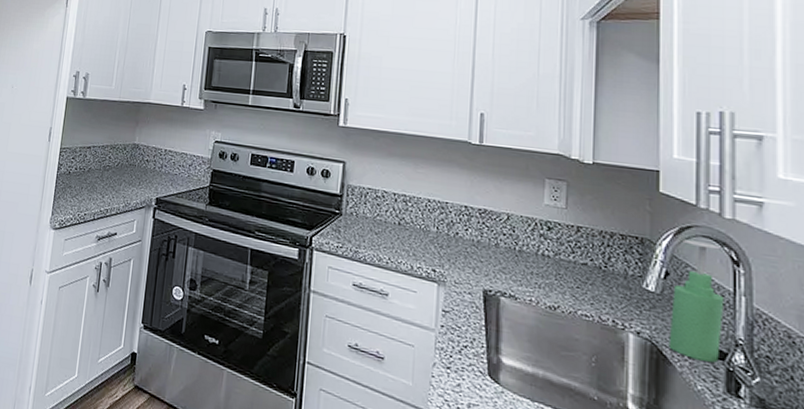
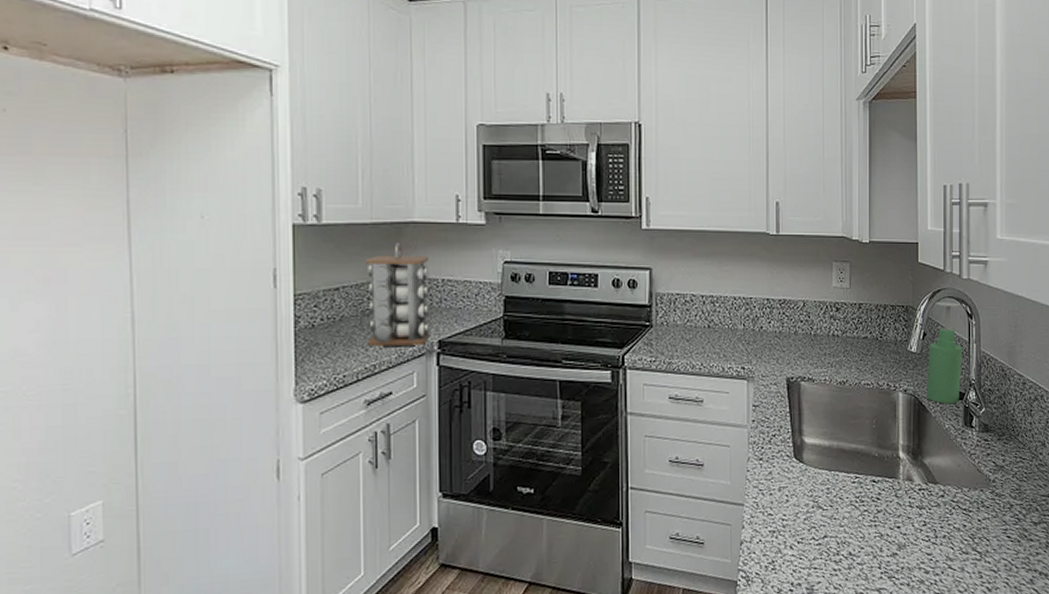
spice rack: none [104,118,158,200] -> present [364,243,431,347]

